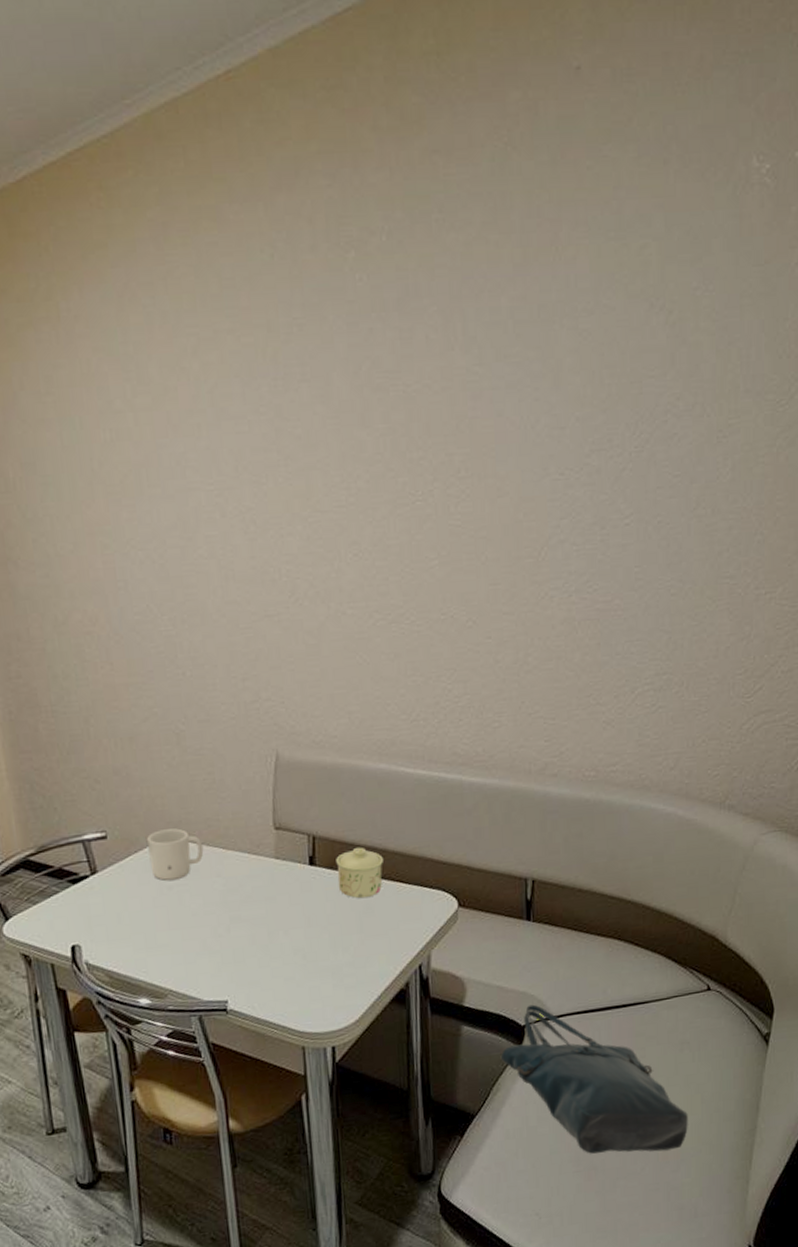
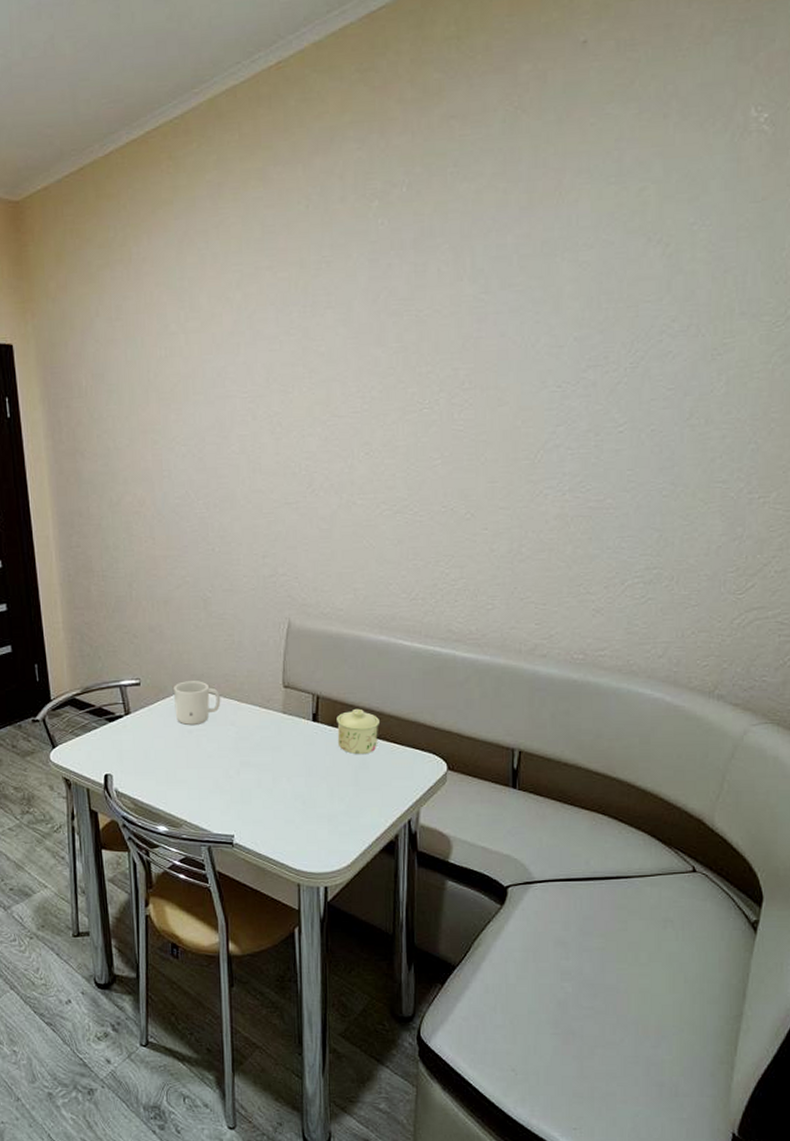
tote bag: present [500,1004,688,1154] -> none [482,867,670,1025]

